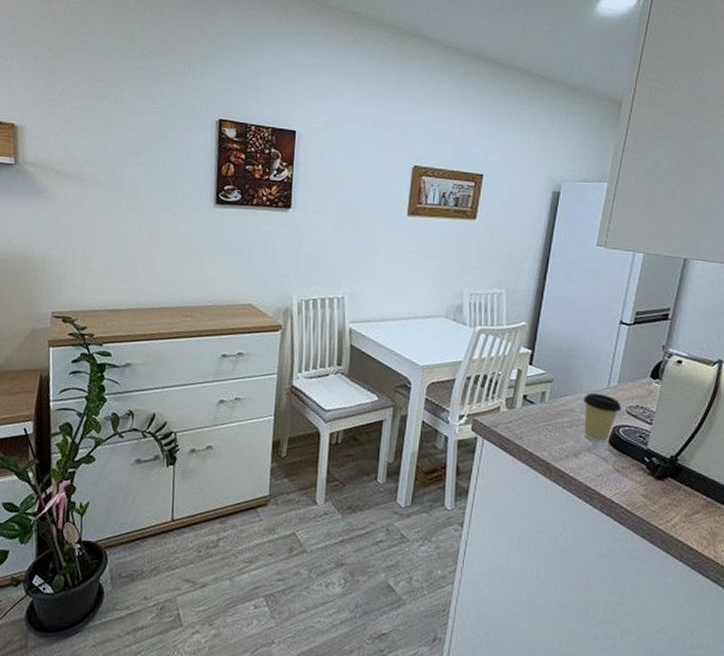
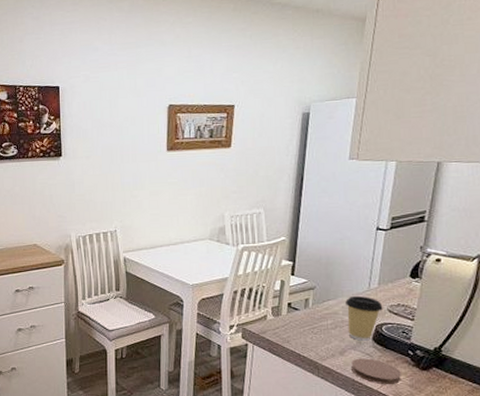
coaster: none [584,461,636,494] -> present [350,358,401,385]

